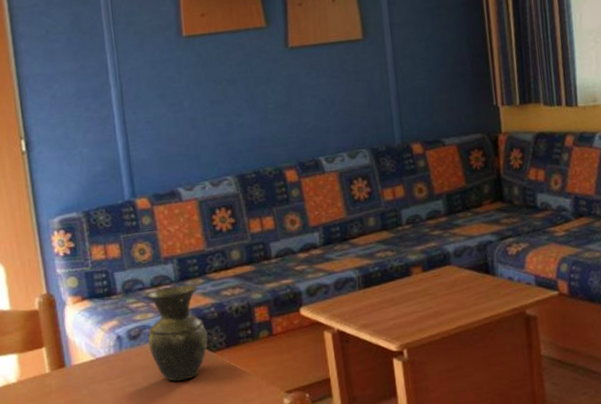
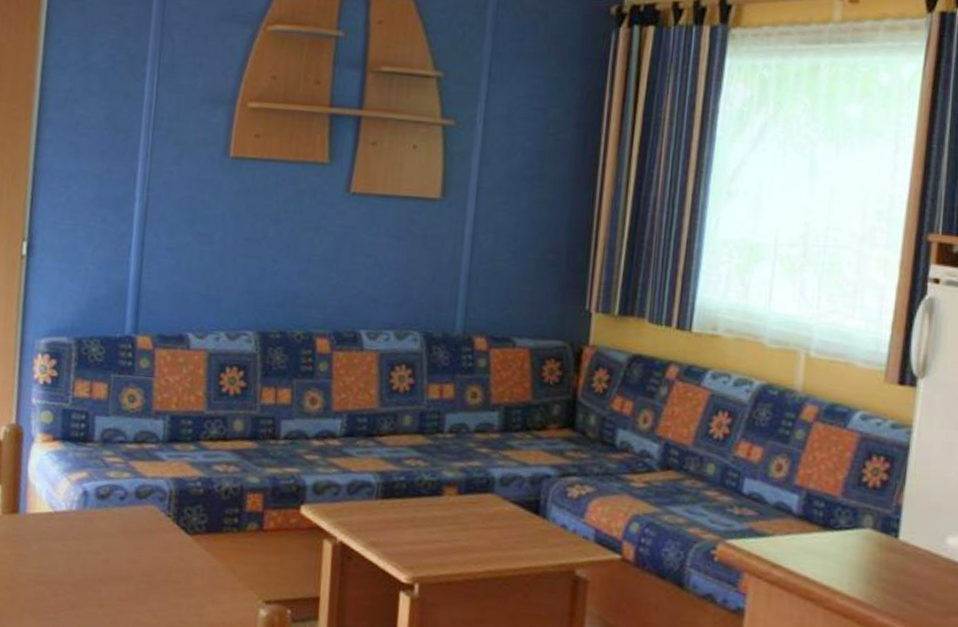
vase: present [147,284,208,381] -> none [117,446,187,560]

